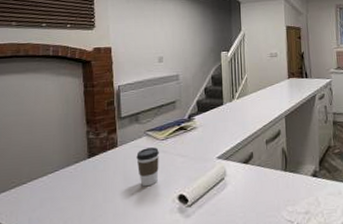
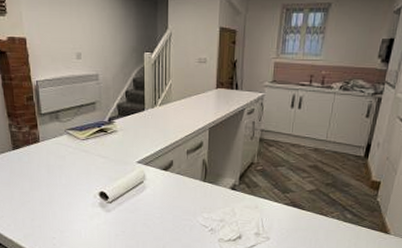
coffee cup: present [136,147,159,187] -> none [58,146,81,181]

